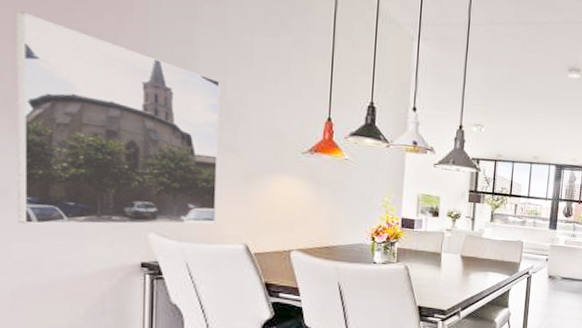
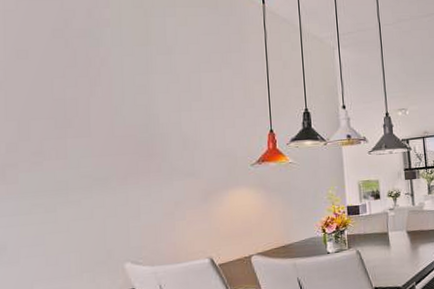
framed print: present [17,11,220,225] -> none [9,94,183,276]

